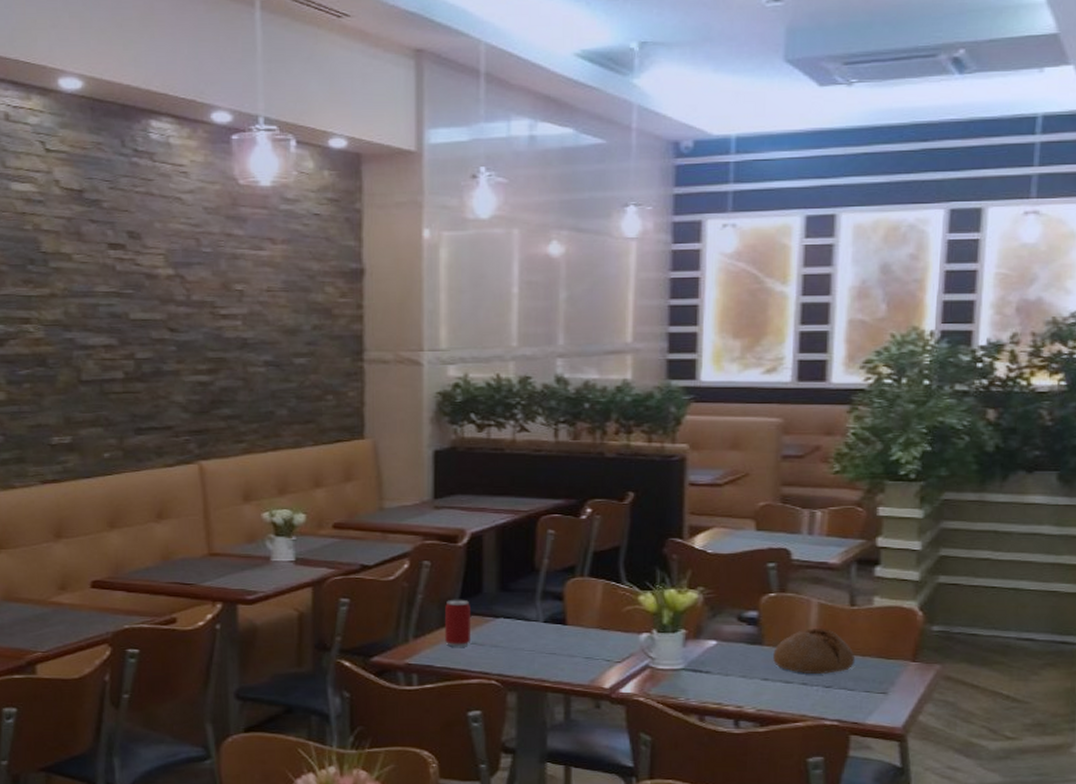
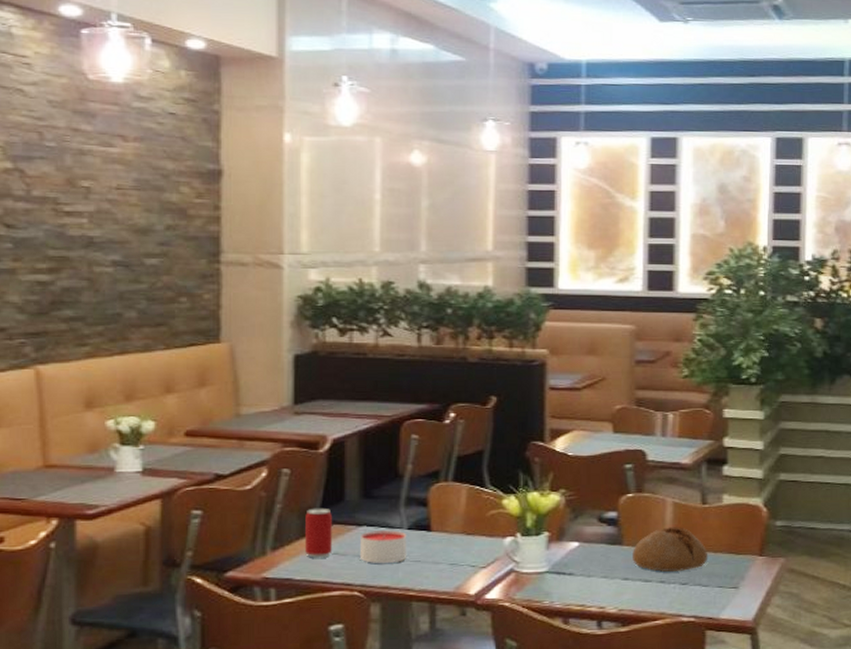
candle: none [497,621,543,654] -> present [359,529,407,563]

